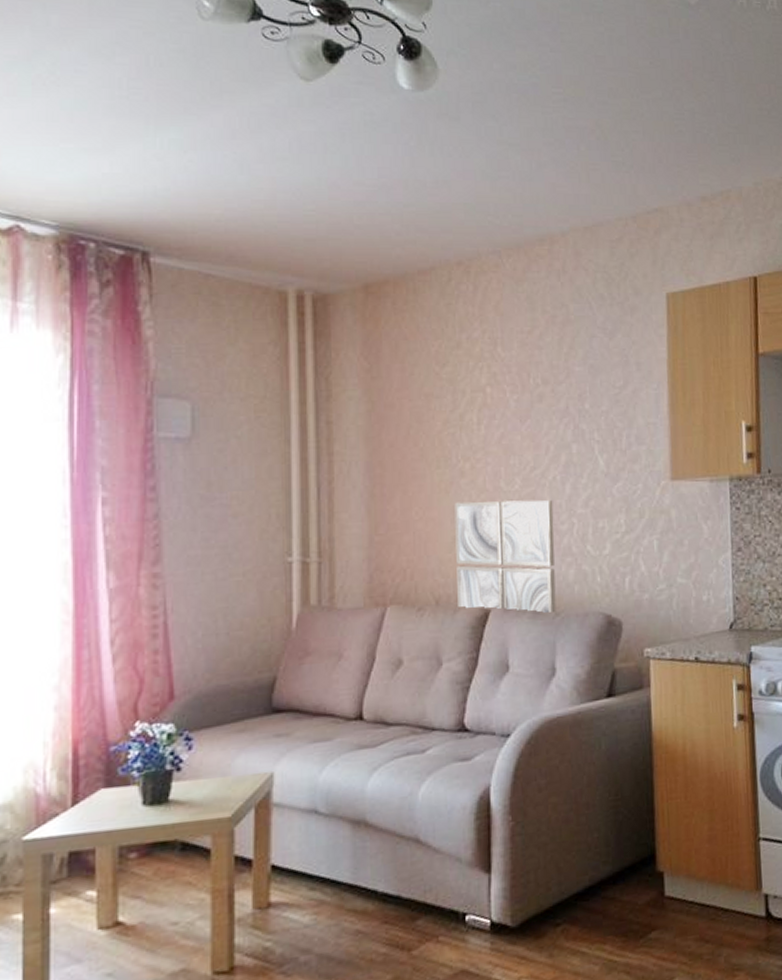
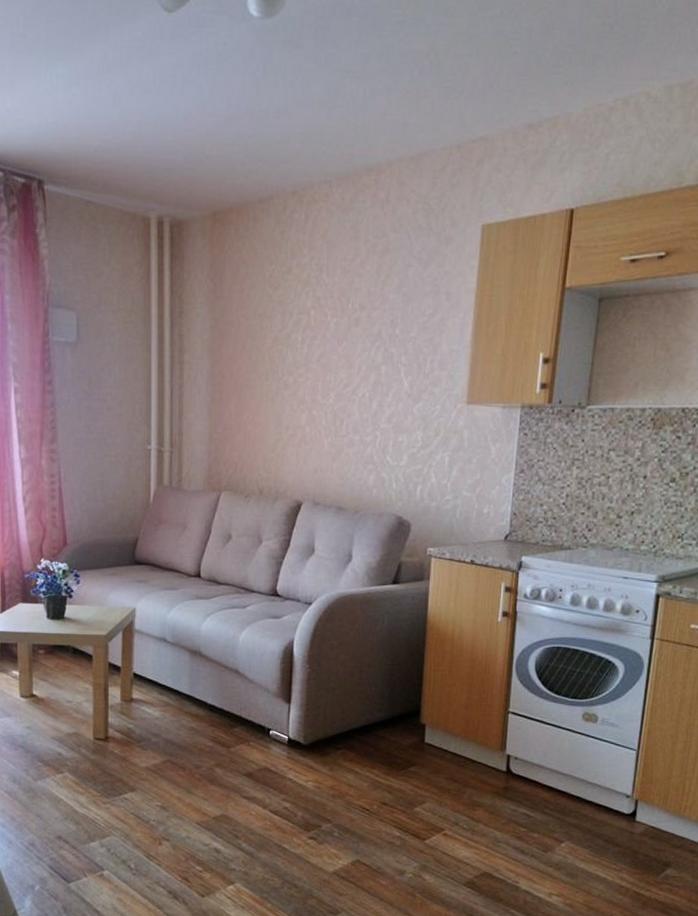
wall art: present [454,500,557,615] -> none [277,410,361,512]

